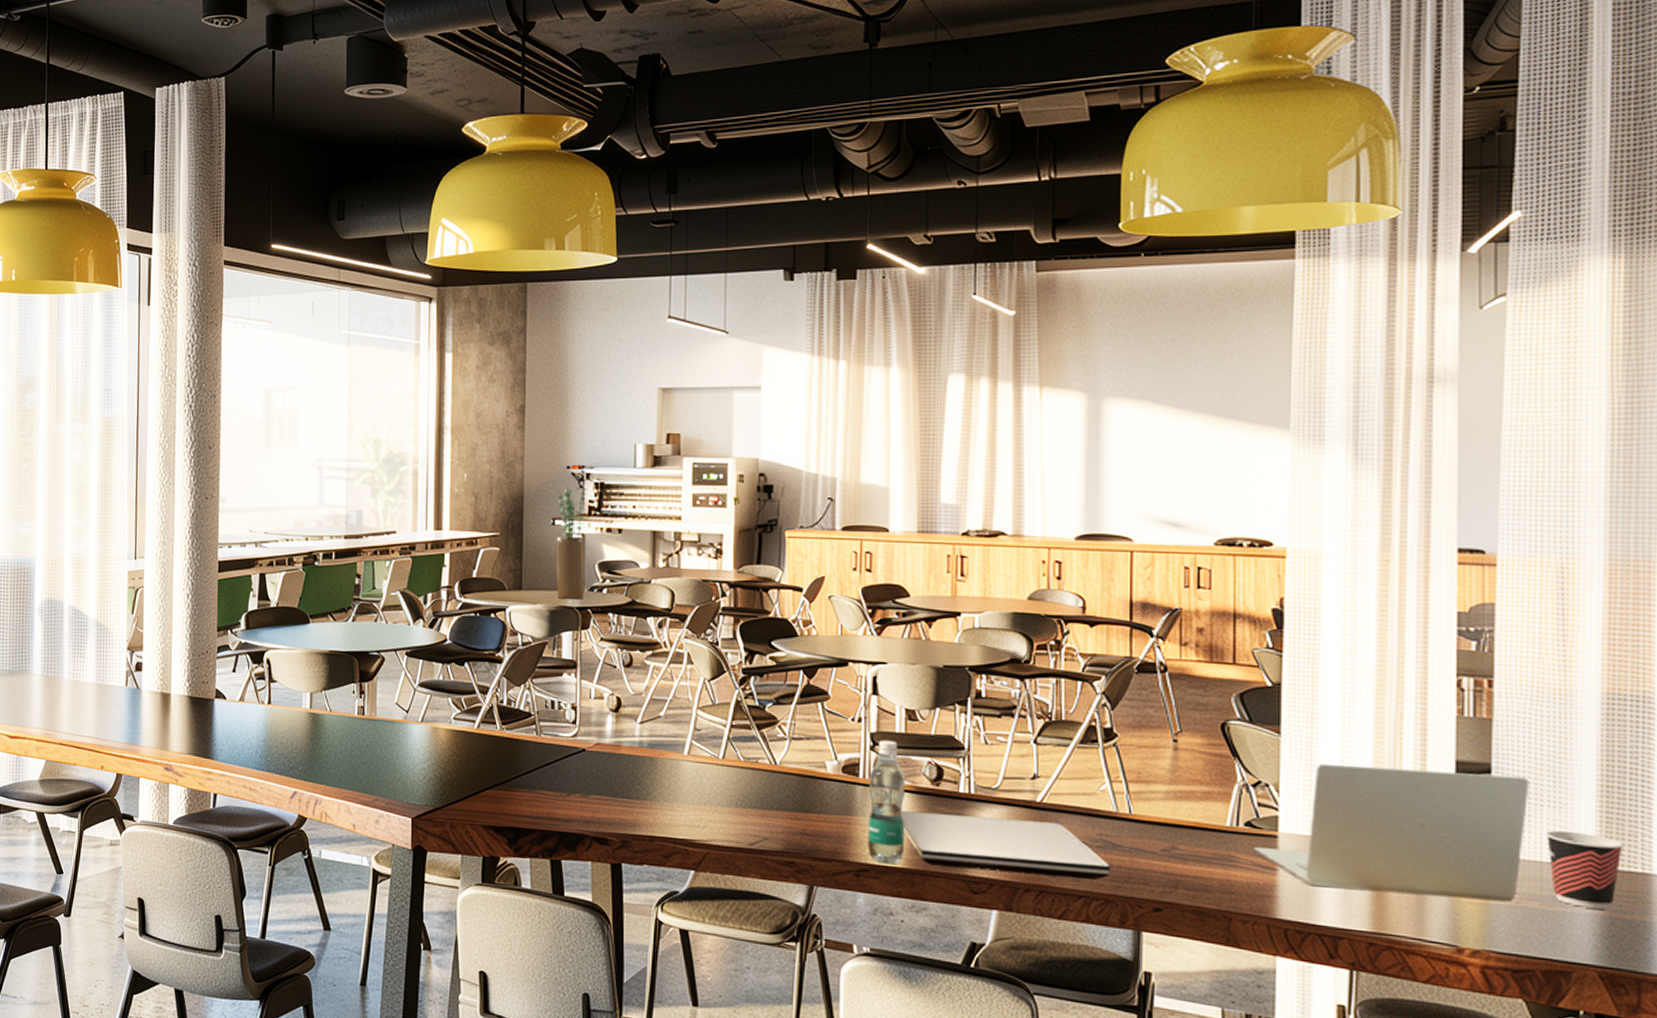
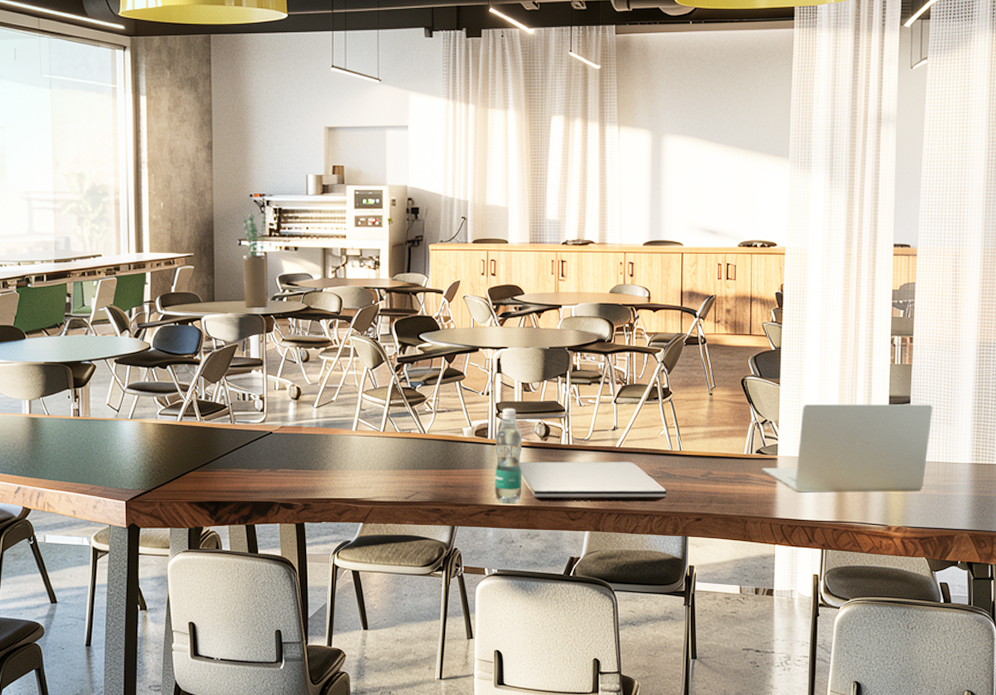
cup: present [1545,830,1625,909] -> none [941,439,987,491]

